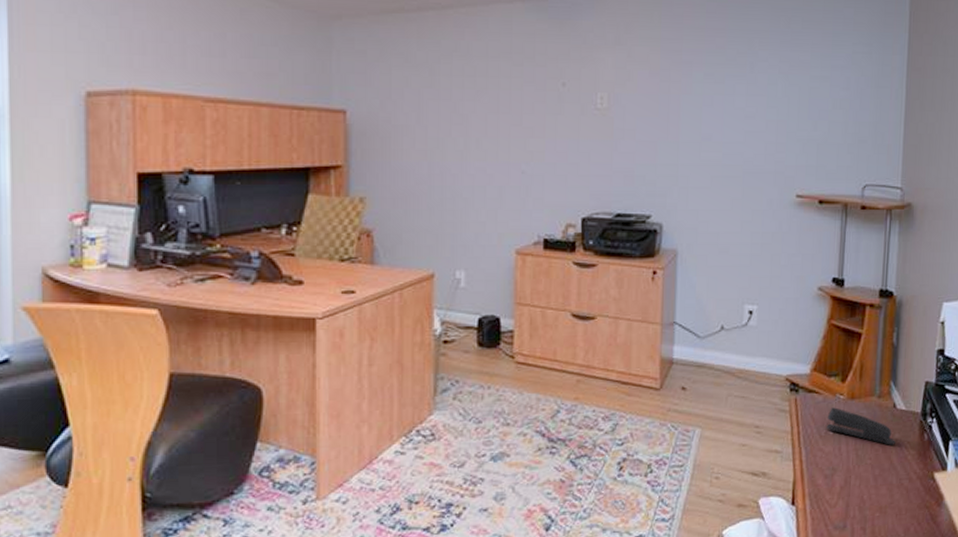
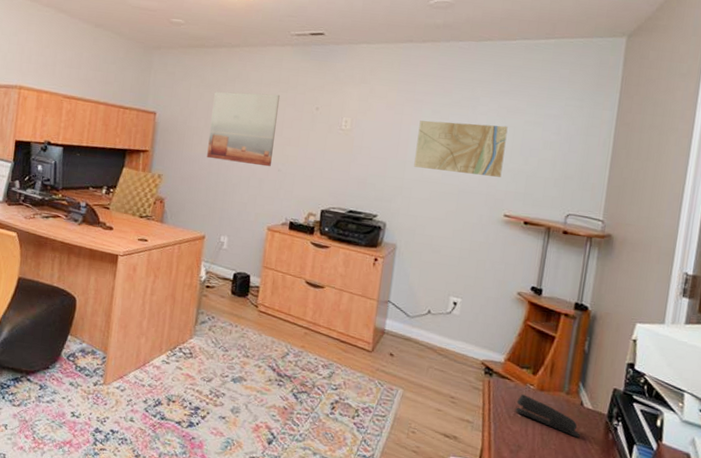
wall art: none [424,69,515,169] -> present [207,91,281,167]
map: none [689,84,792,149] -> present [414,120,508,177]

